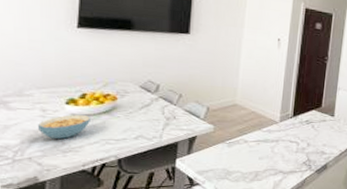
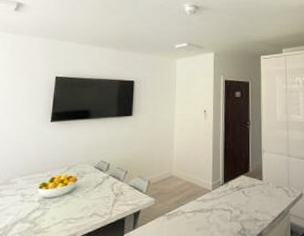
cereal bowl: present [37,115,92,139] -> none [17,197,58,221]

